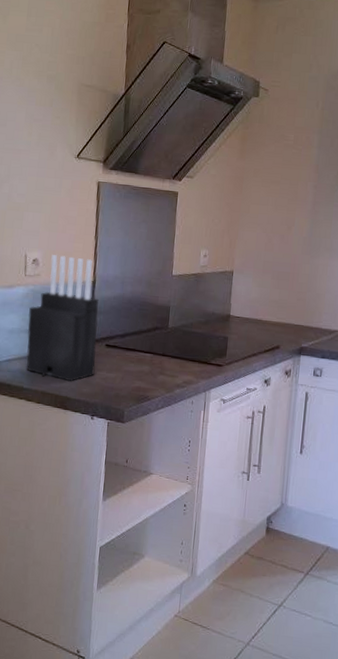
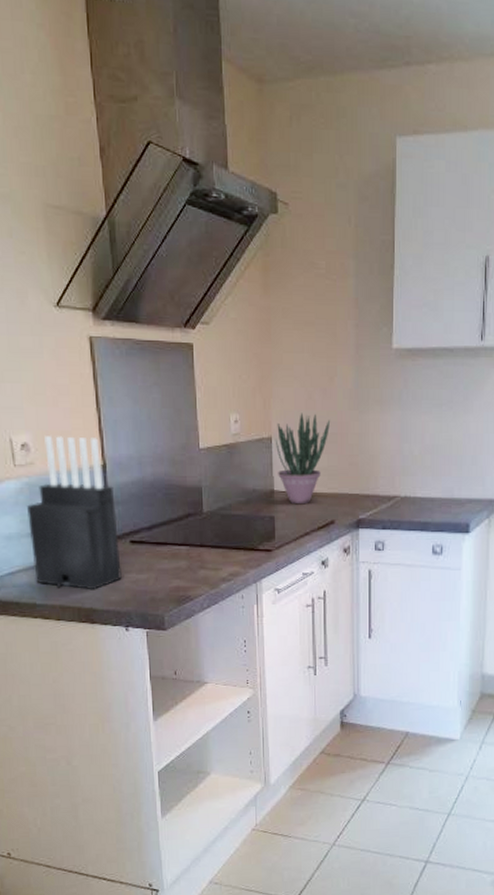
potted plant: none [235,253,285,329] -> present [275,413,331,503]

